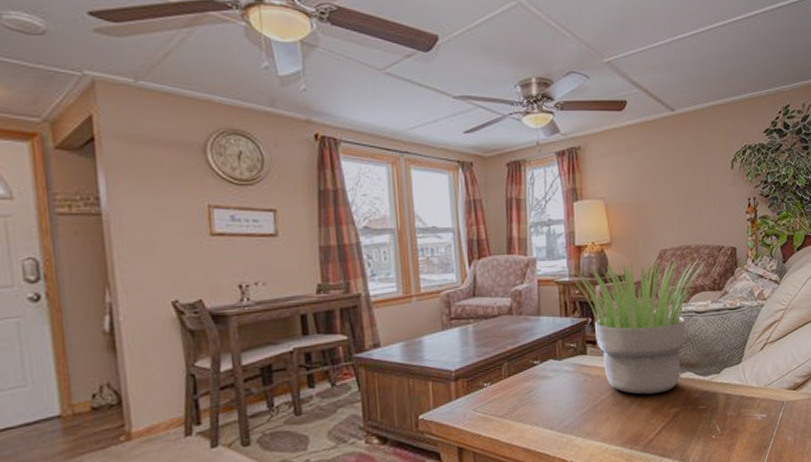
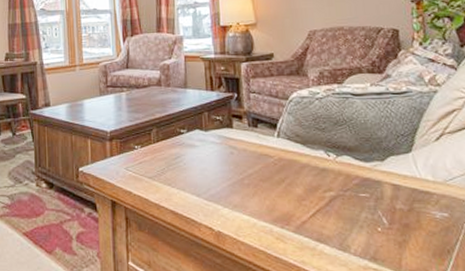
potted plant: present [563,258,706,395] -> none [208,39,363,175]

